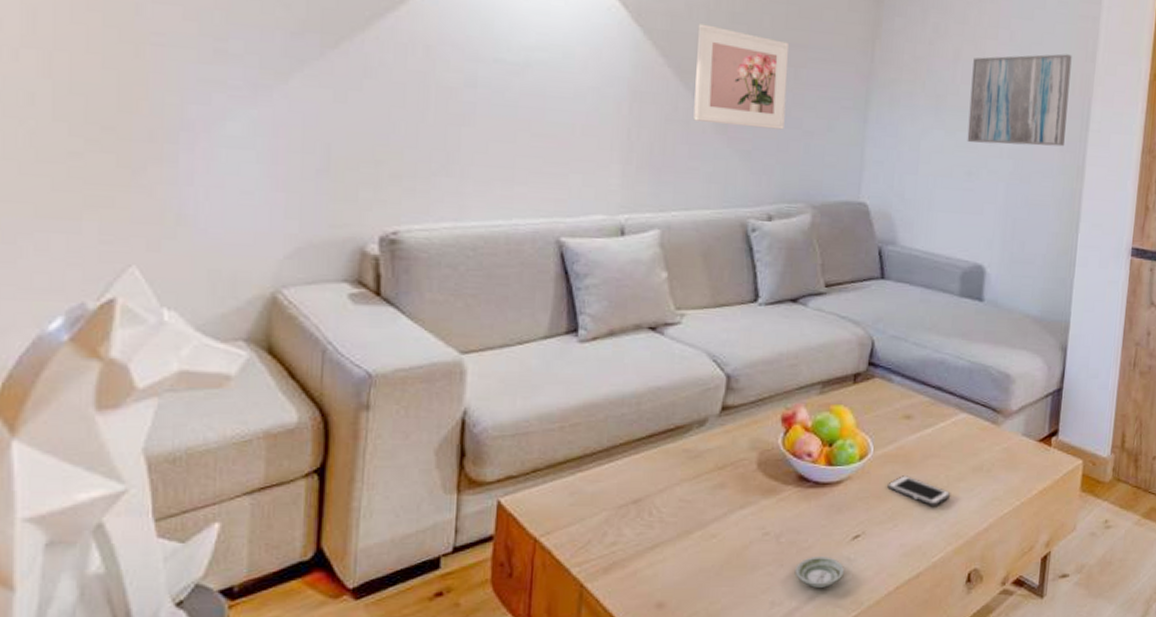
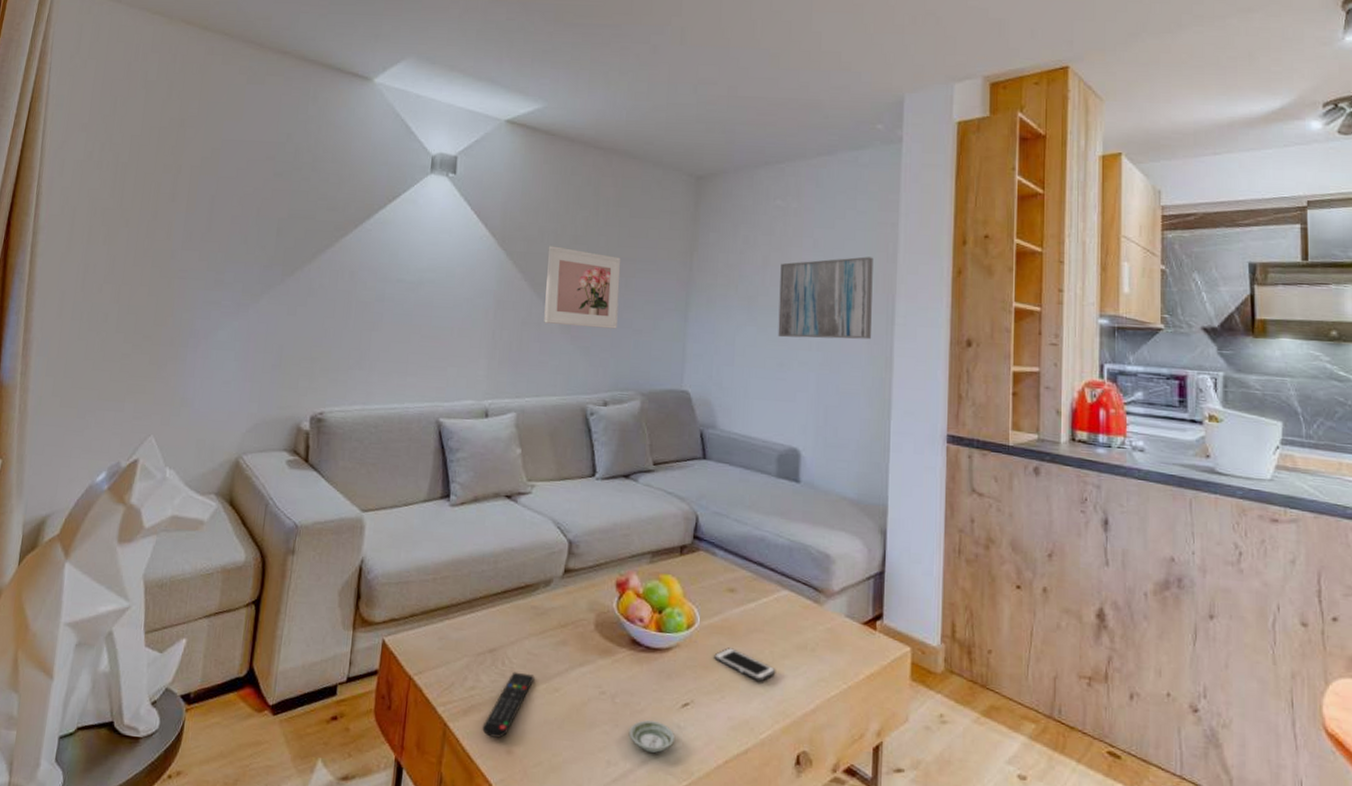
remote control: none [627,521,688,594] -> present [482,671,535,739]

